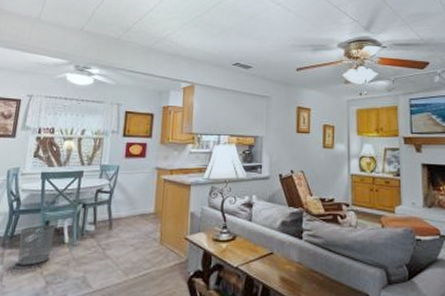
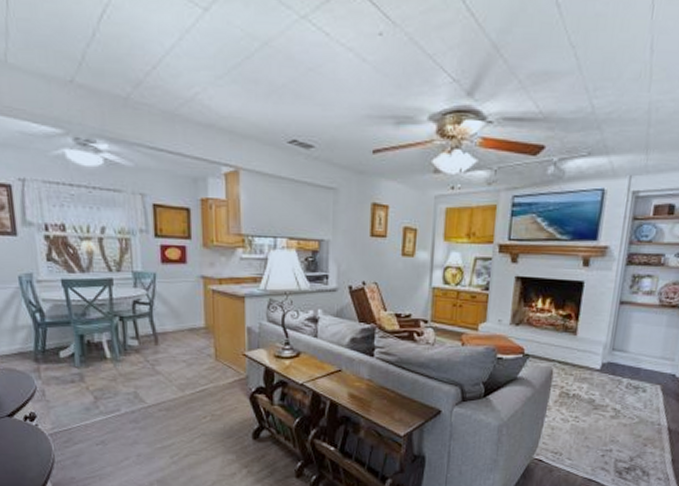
waste bin: present [17,225,55,266] -> none [52,339,94,381]

